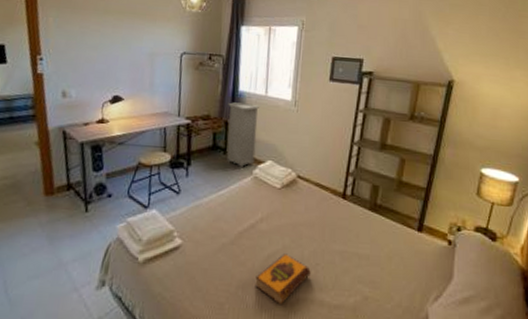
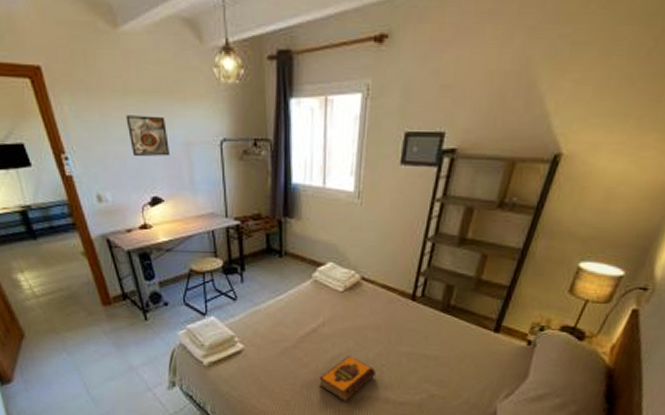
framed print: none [101,29,136,63] -> present [126,115,171,157]
cabinet: present [226,101,259,168] -> none [280,196,316,272]

